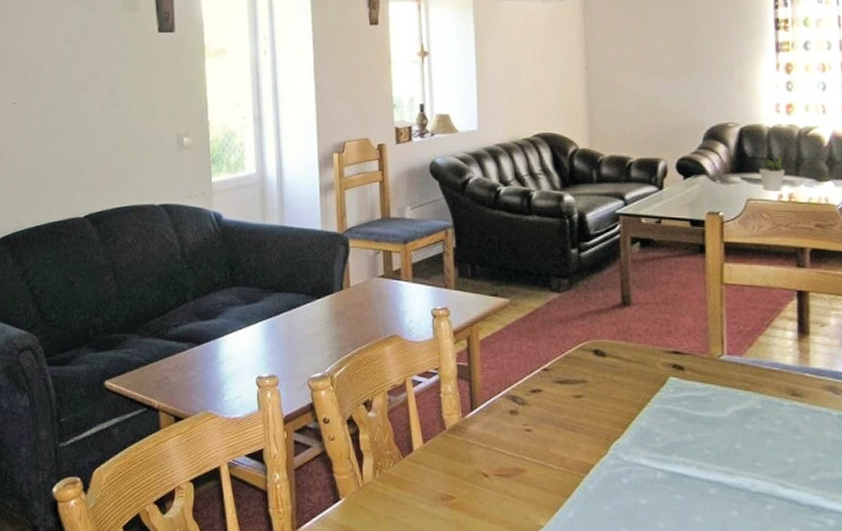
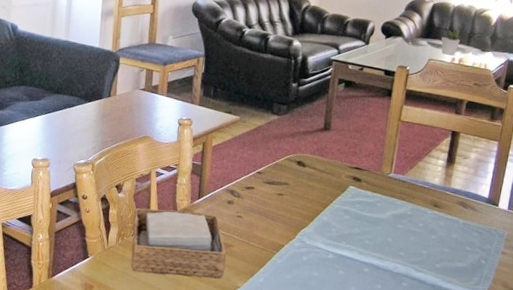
napkin holder: none [391,428,520,517] -> present [131,207,226,279]

